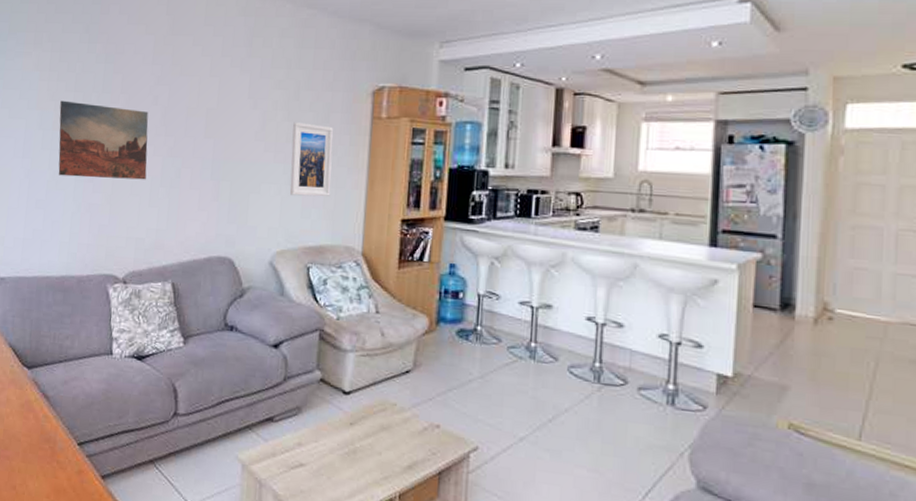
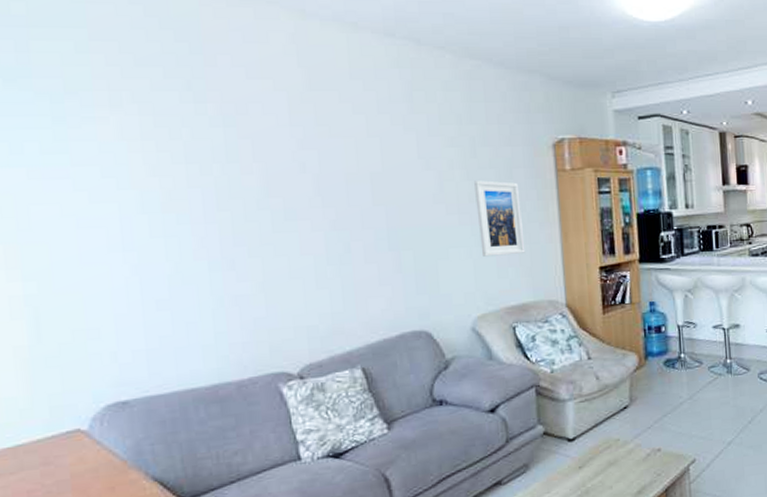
wall art: present [58,100,149,180] -> none [167,175,307,268]

